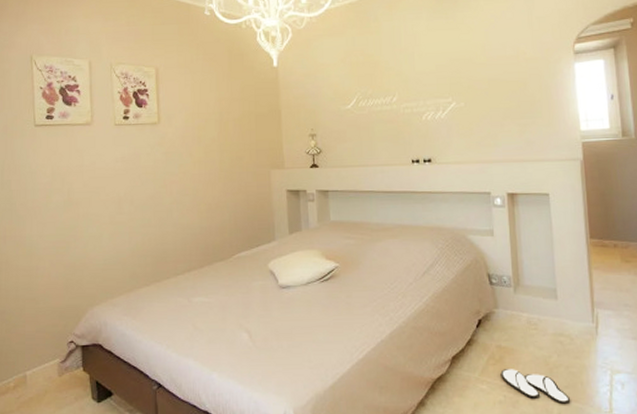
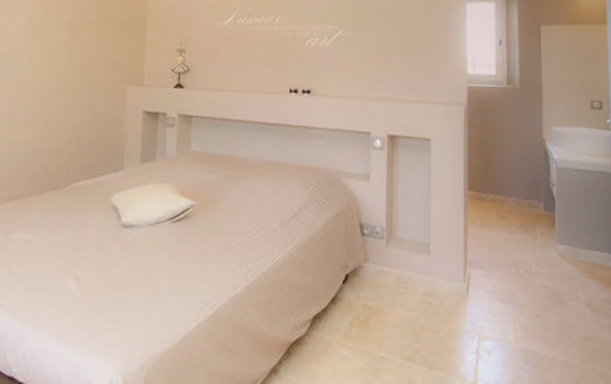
slippers: present [500,369,571,404] -> none [364,332,436,373]

